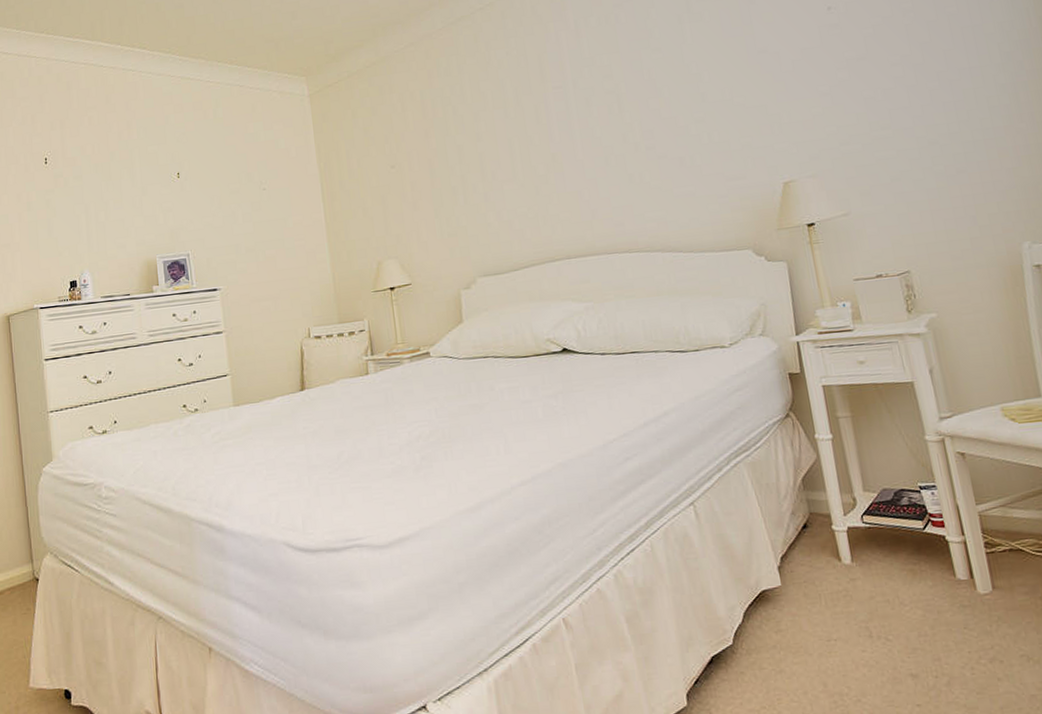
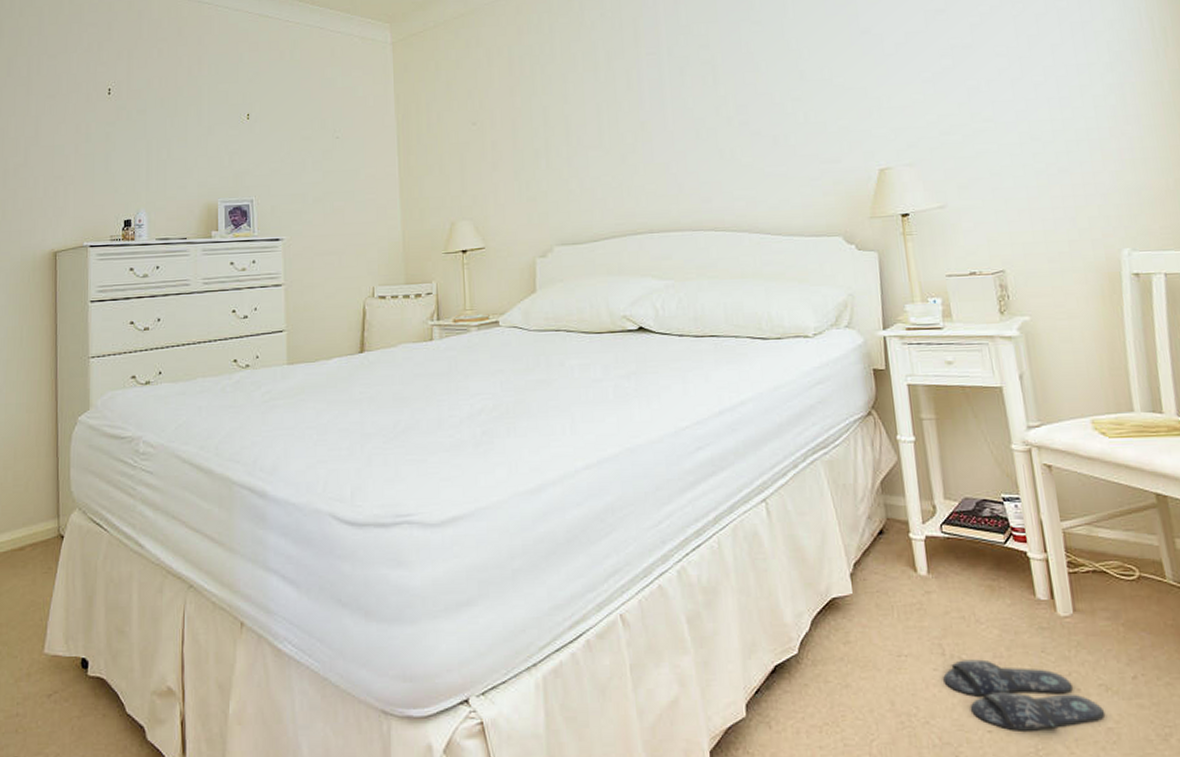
slippers: none [872,638,1028,704] -> present [943,659,1105,731]

